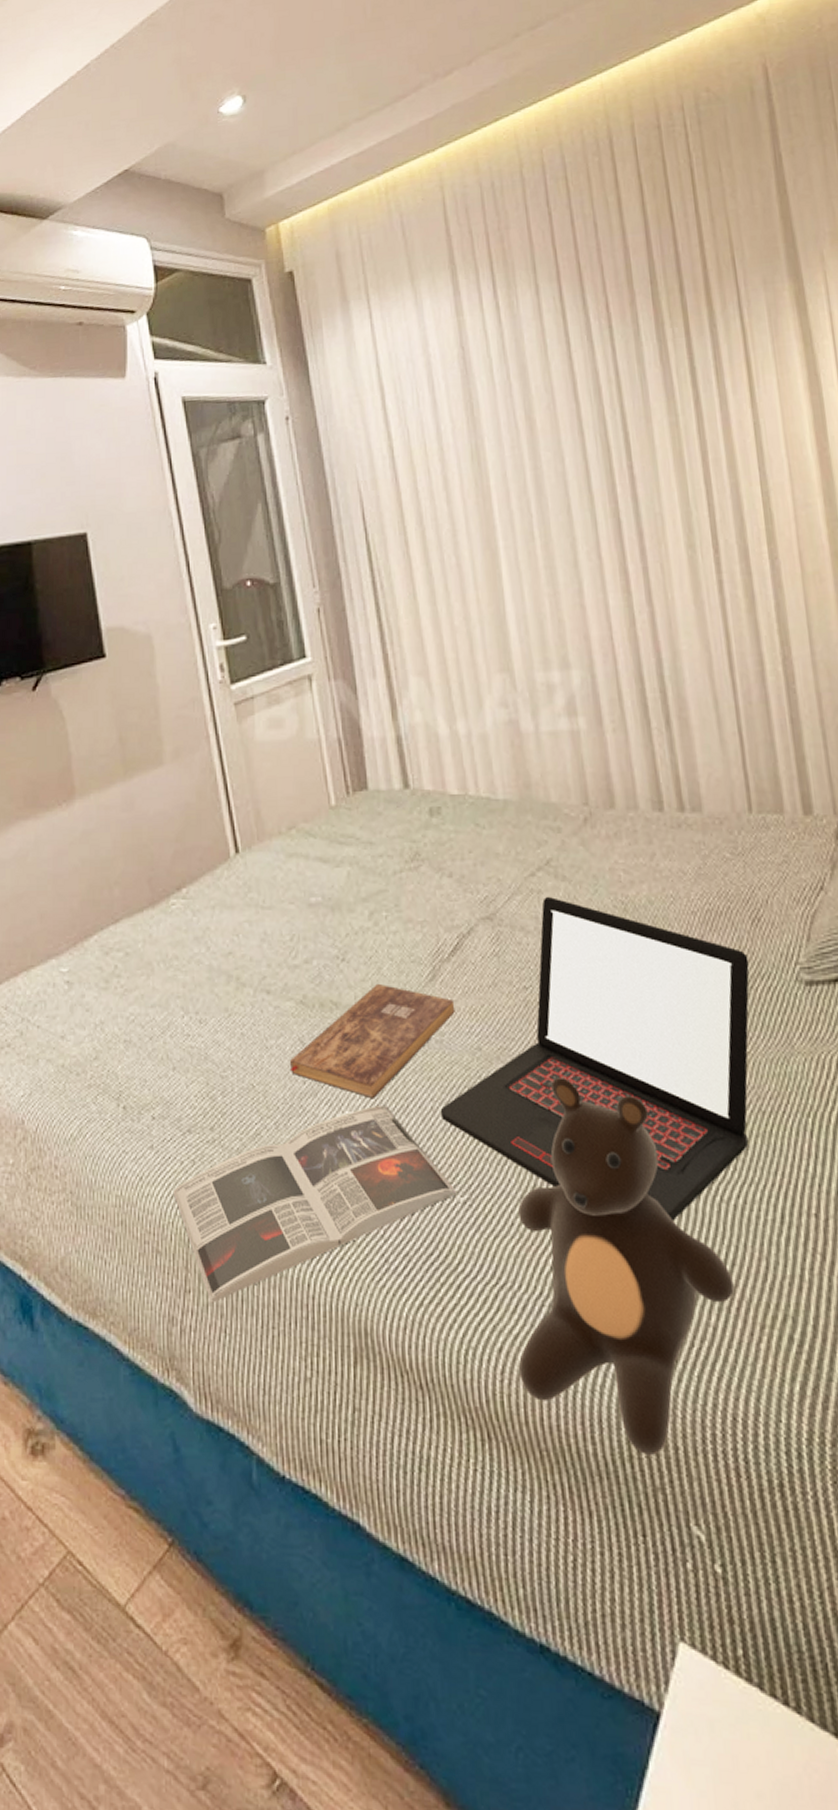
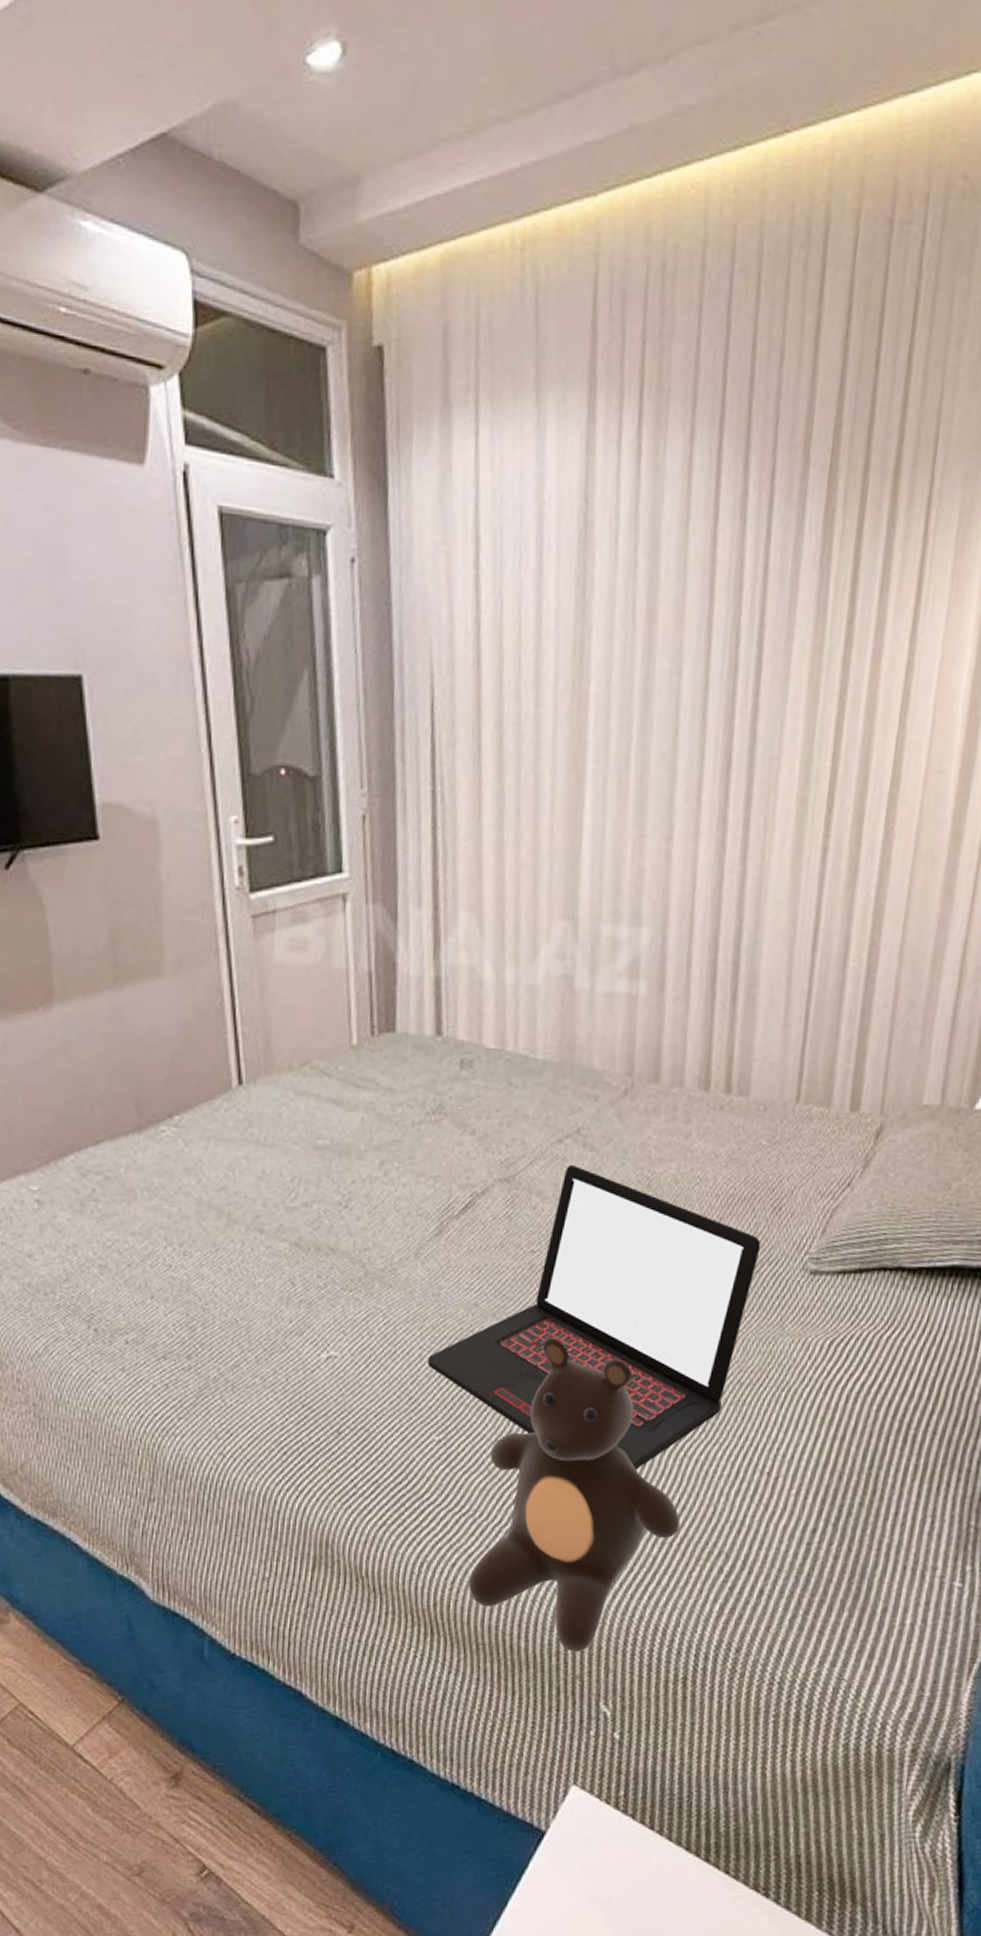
magazine: present [173,1106,457,1304] -> none [143,1349,433,1512]
bible: present [289,983,455,1099] -> none [276,1233,458,1343]

